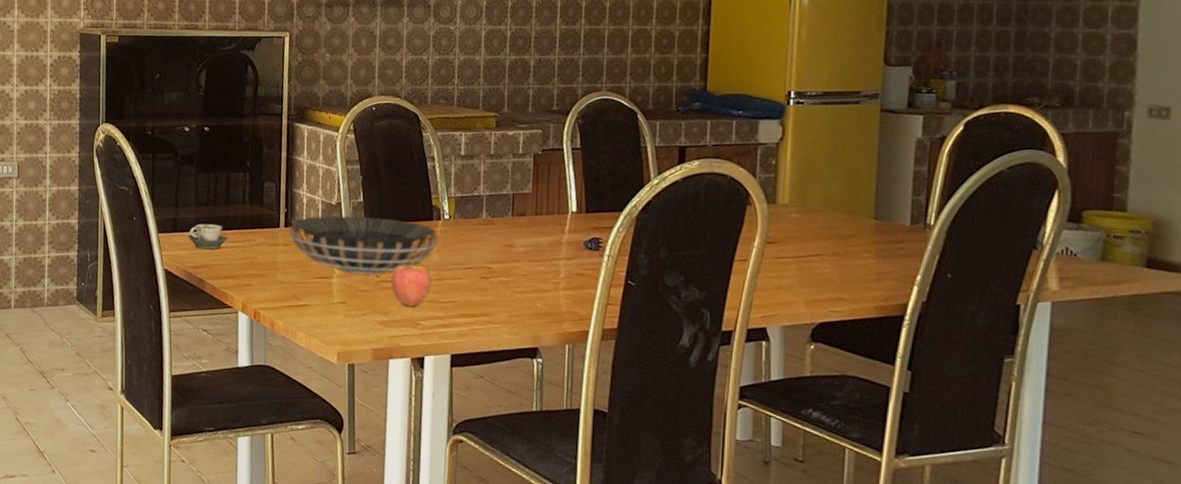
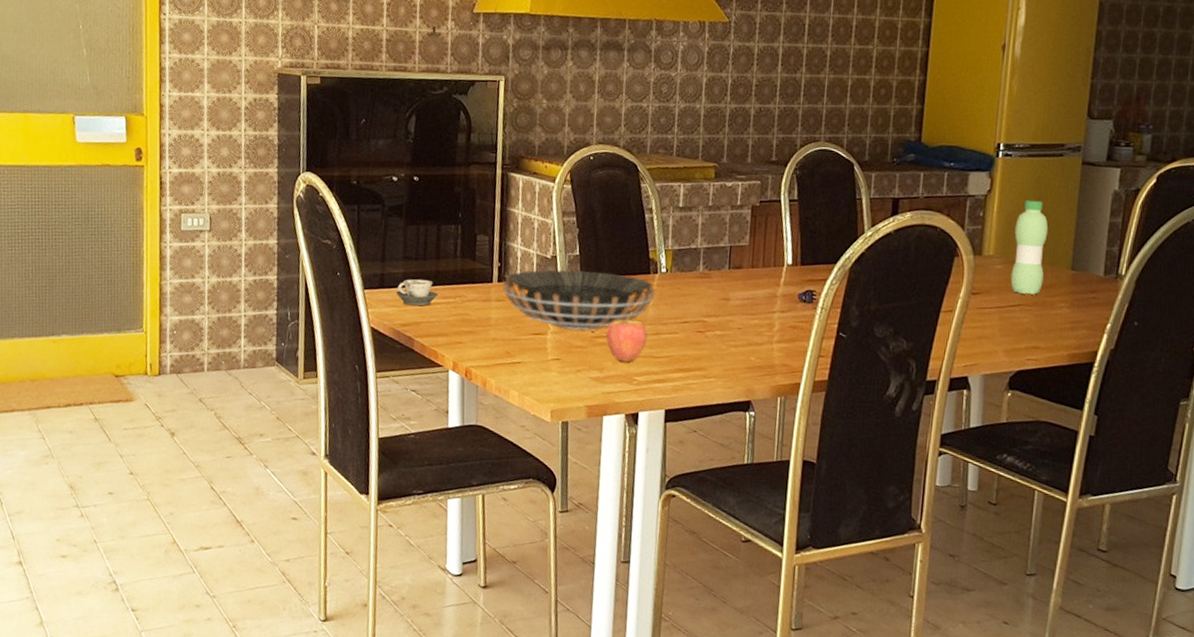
water bottle: none [808,147,847,245] -> present [1010,199,1049,295]

